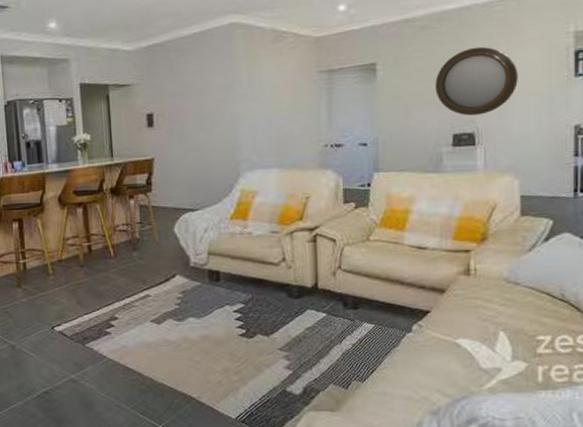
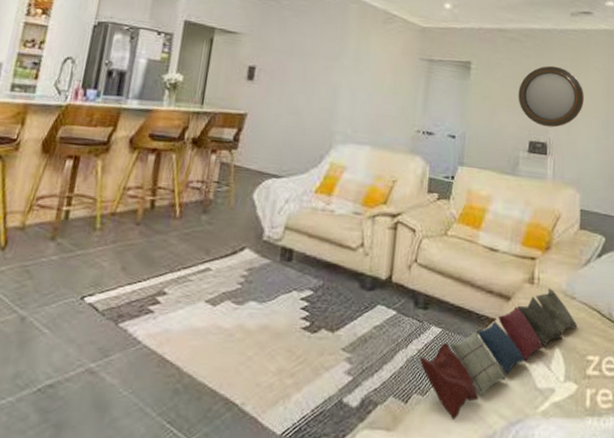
cushion: none [354,277,524,401] -> present [419,288,578,421]

